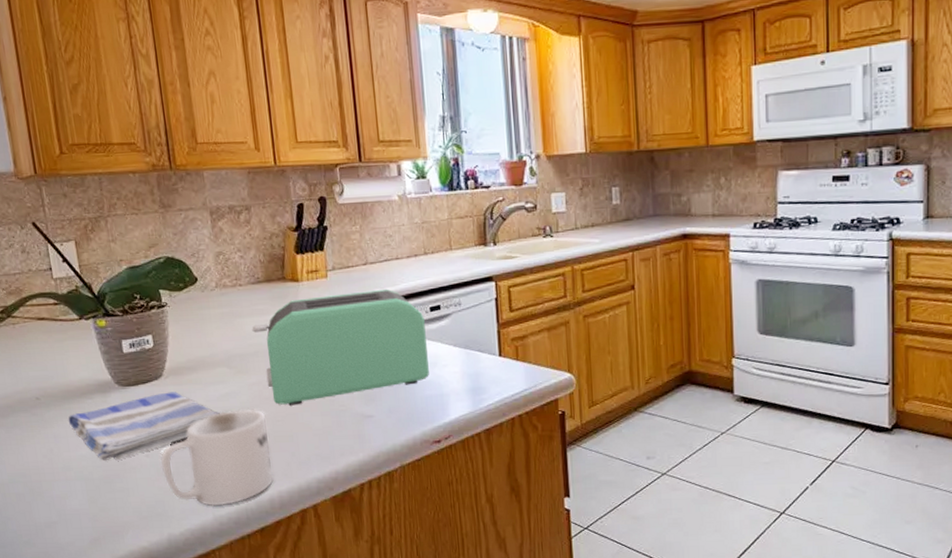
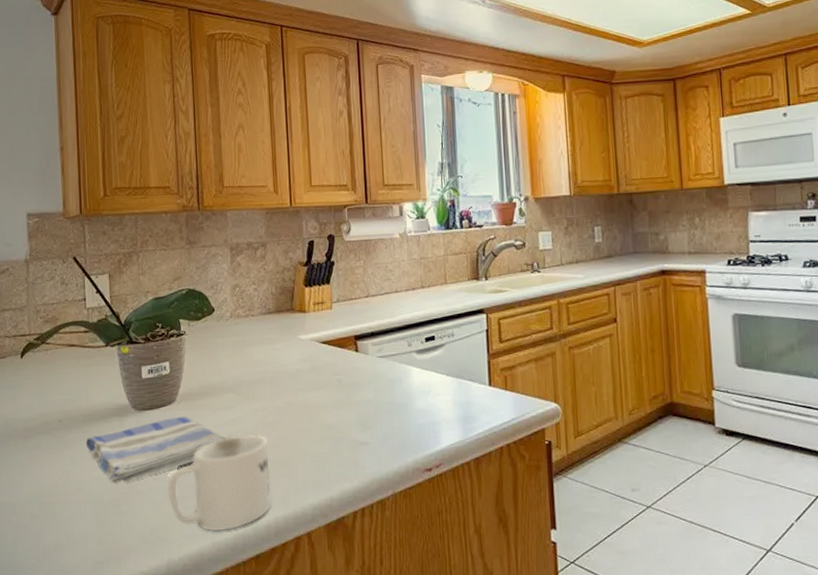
toaster: present [252,288,429,406] -> none [260,320,423,432]

